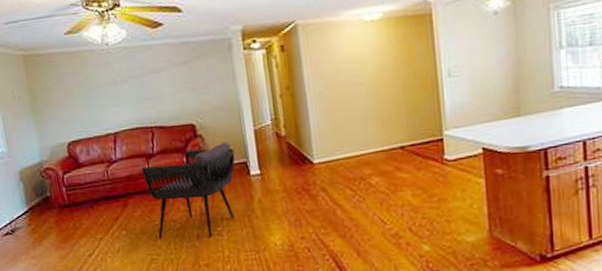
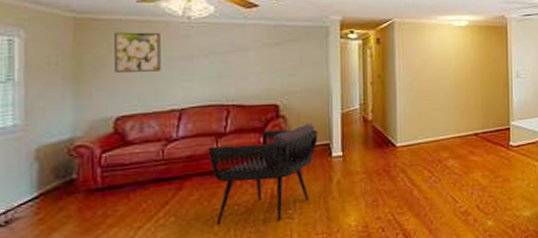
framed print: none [53,62,94,102] -> present [114,32,161,72]

